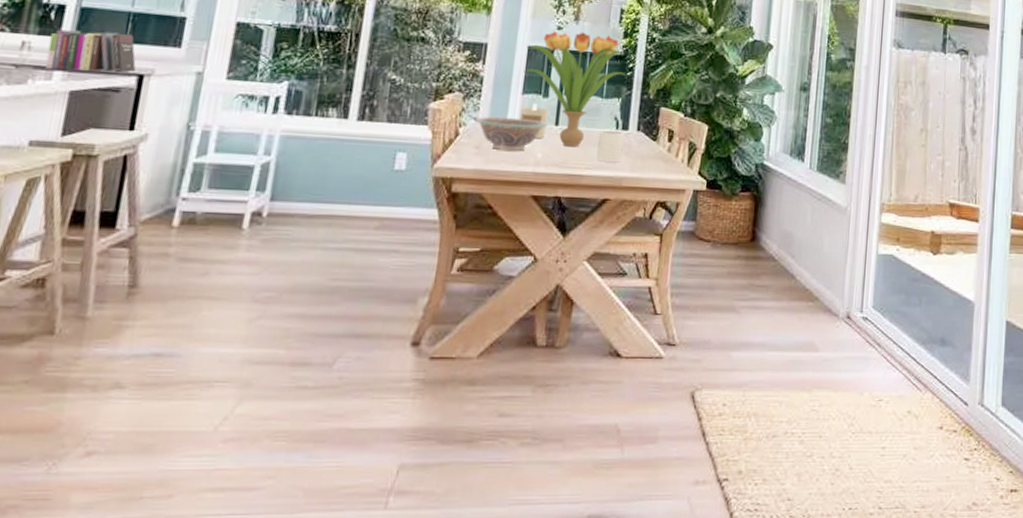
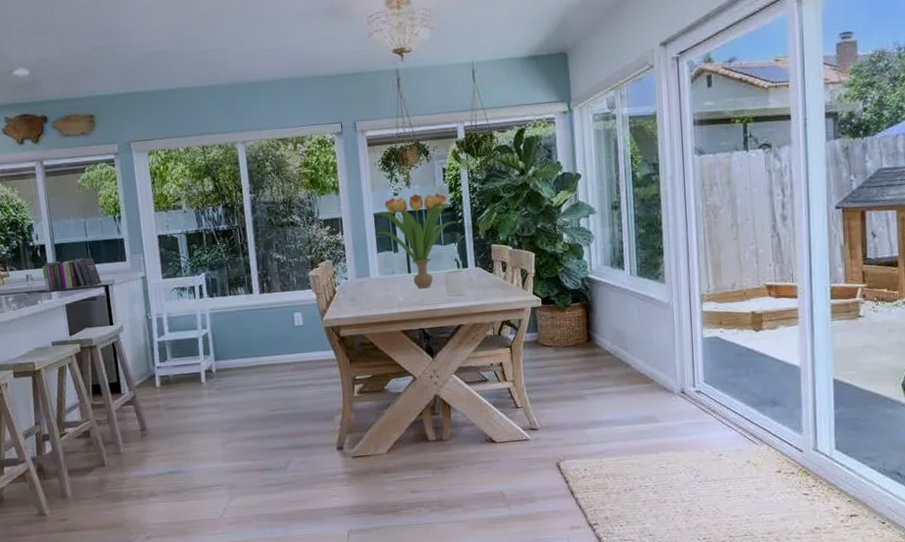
decorative bowl: present [475,116,548,151] -> none [345,271,402,299]
candle: present [519,103,548,139] -> none [378,258,402,286]

